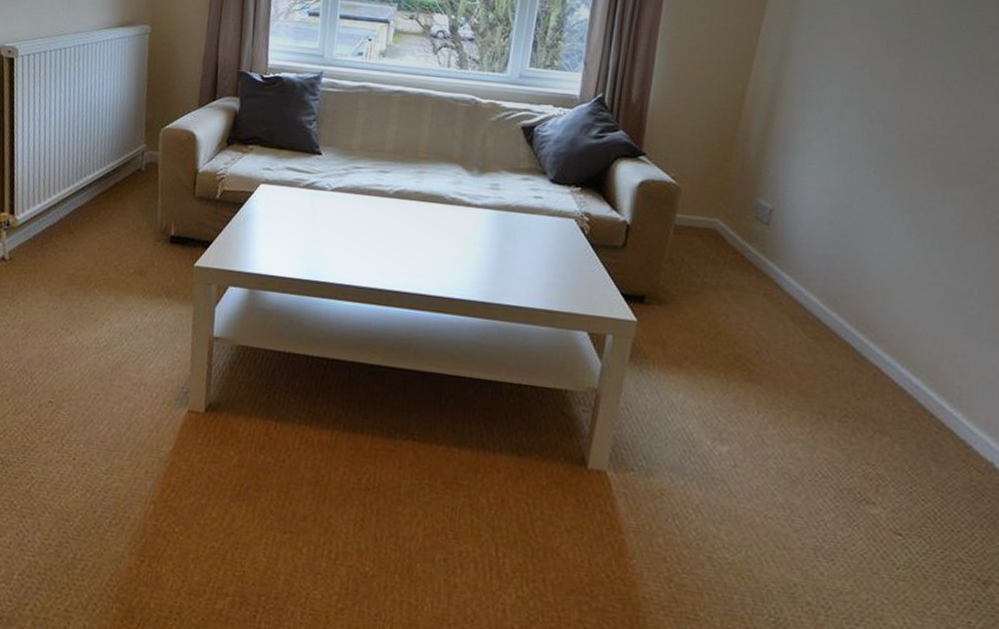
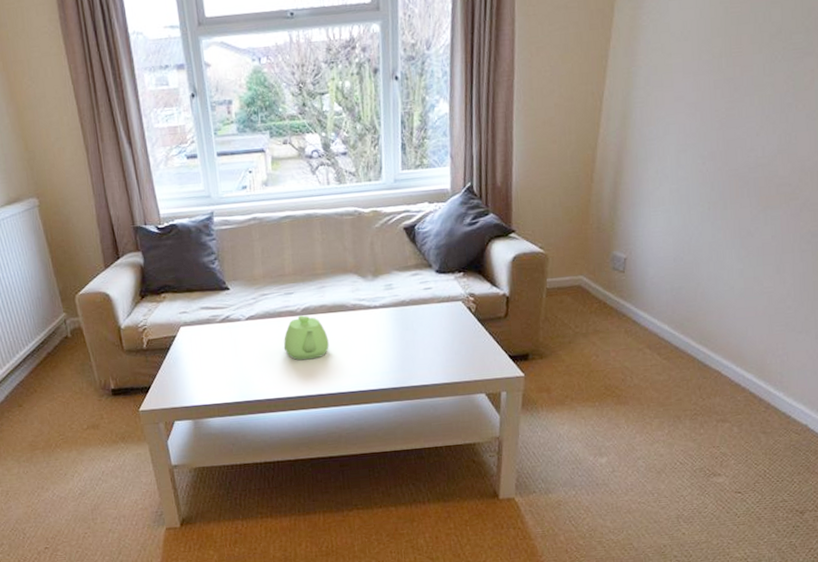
teapot: none [367,198,418,250] -> present [284,315,329,361]

